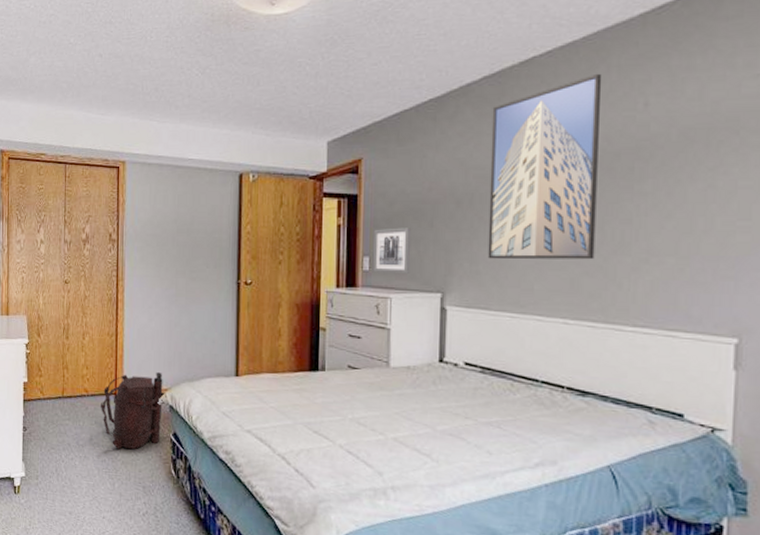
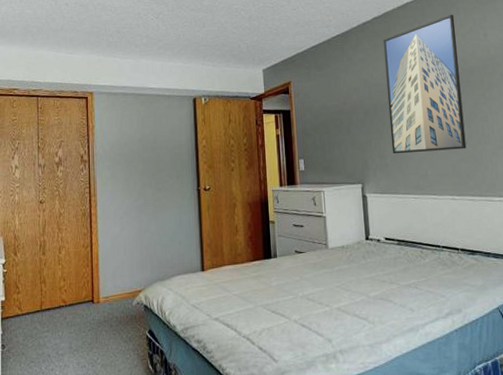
backpack: present [101,372,166,450] -> none [79,276,141,354]
wall art: present [373,227,412,274] -> none [306,134,337,172]

